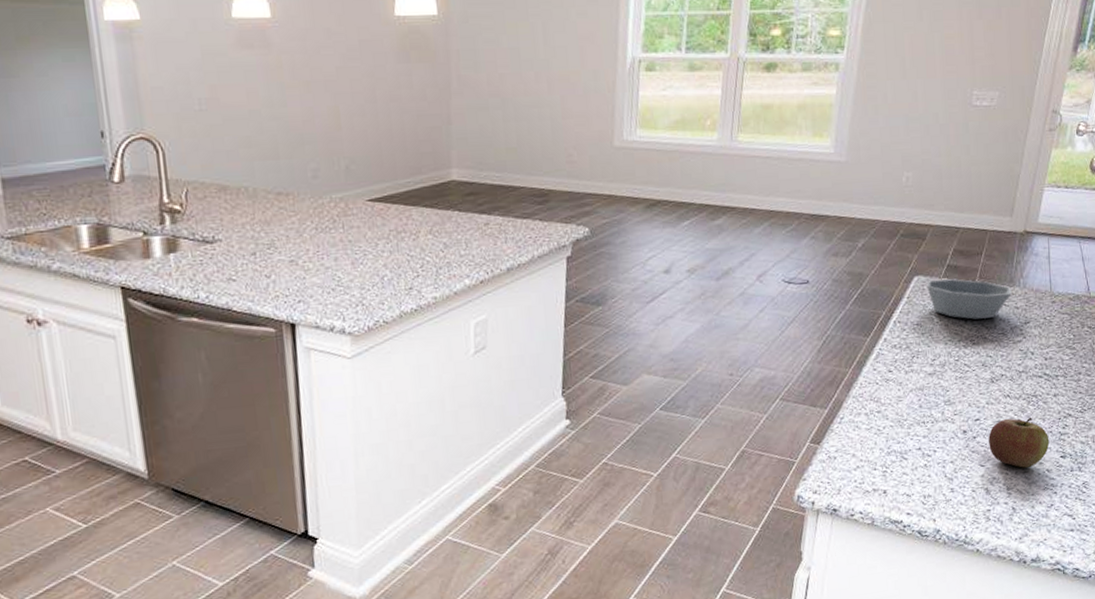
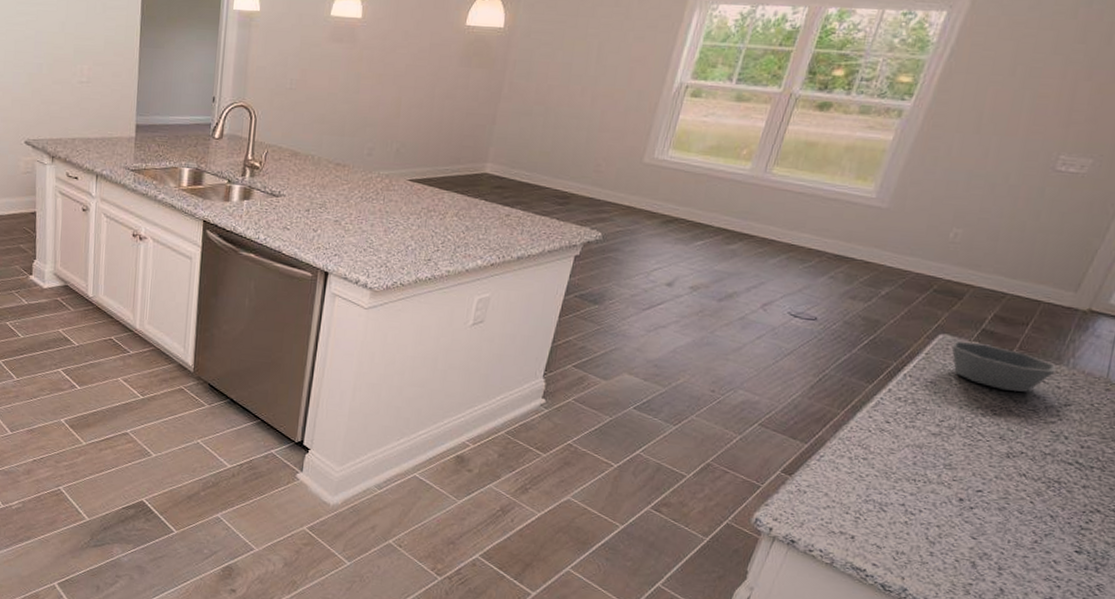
apple: present [988,417,1050,468] -> none [987,498,1066,553]

